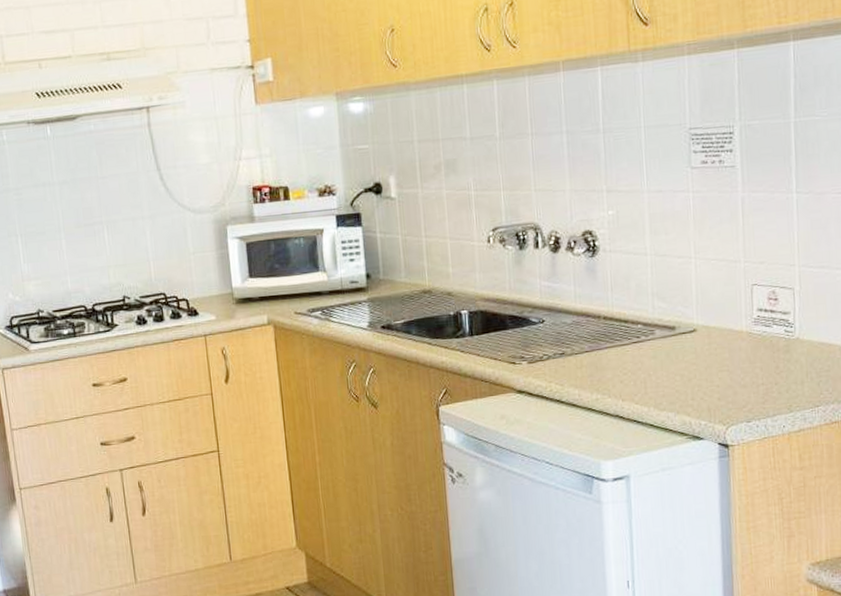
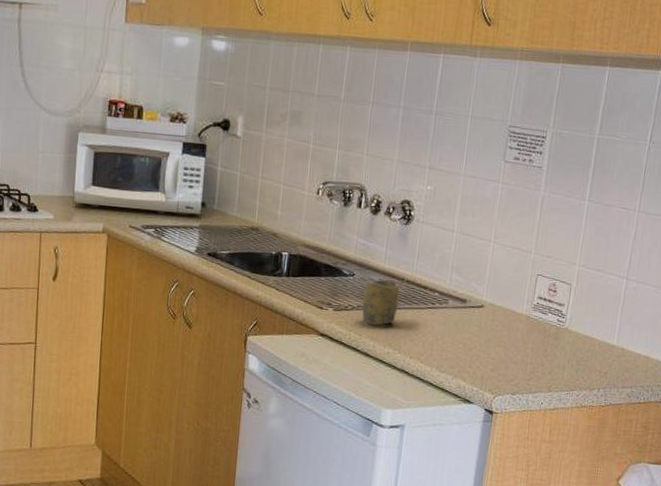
cup: none [557,319,599,372] -> present [362,279,400,325]

